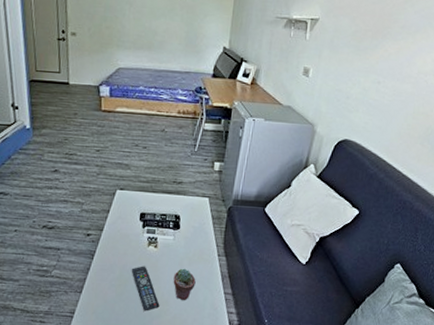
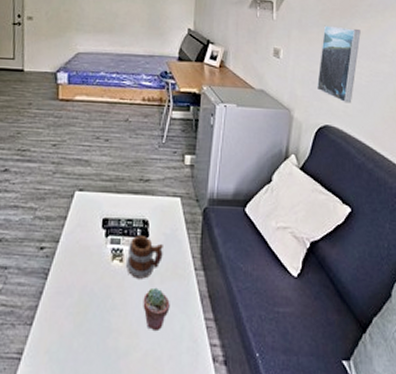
remote control: present [131,266,160,311] -> none [92,286,128,348]
mug: none [160,227,192,261] -> present [127,236,163,279]
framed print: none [340,46,390,120] -> present [316,25,361,104]

